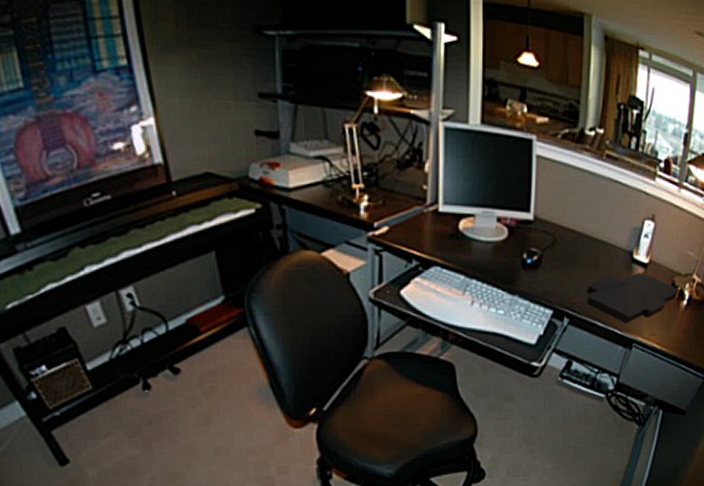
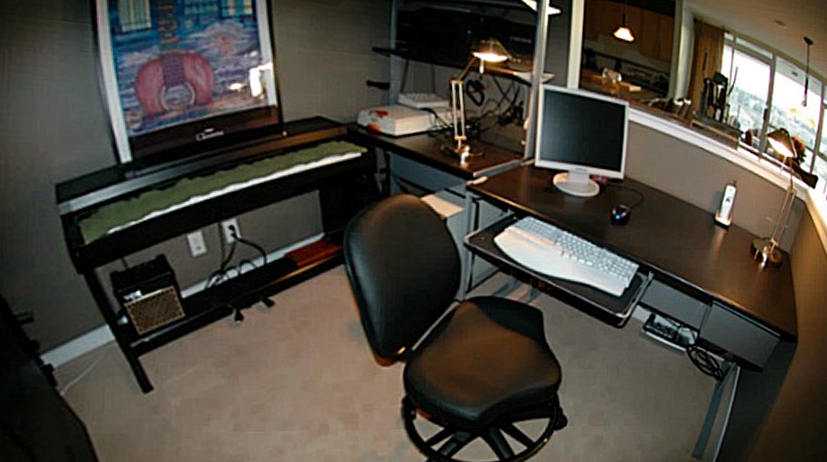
papers: present [586,272,682,323] -> none [670,233,760,281]

